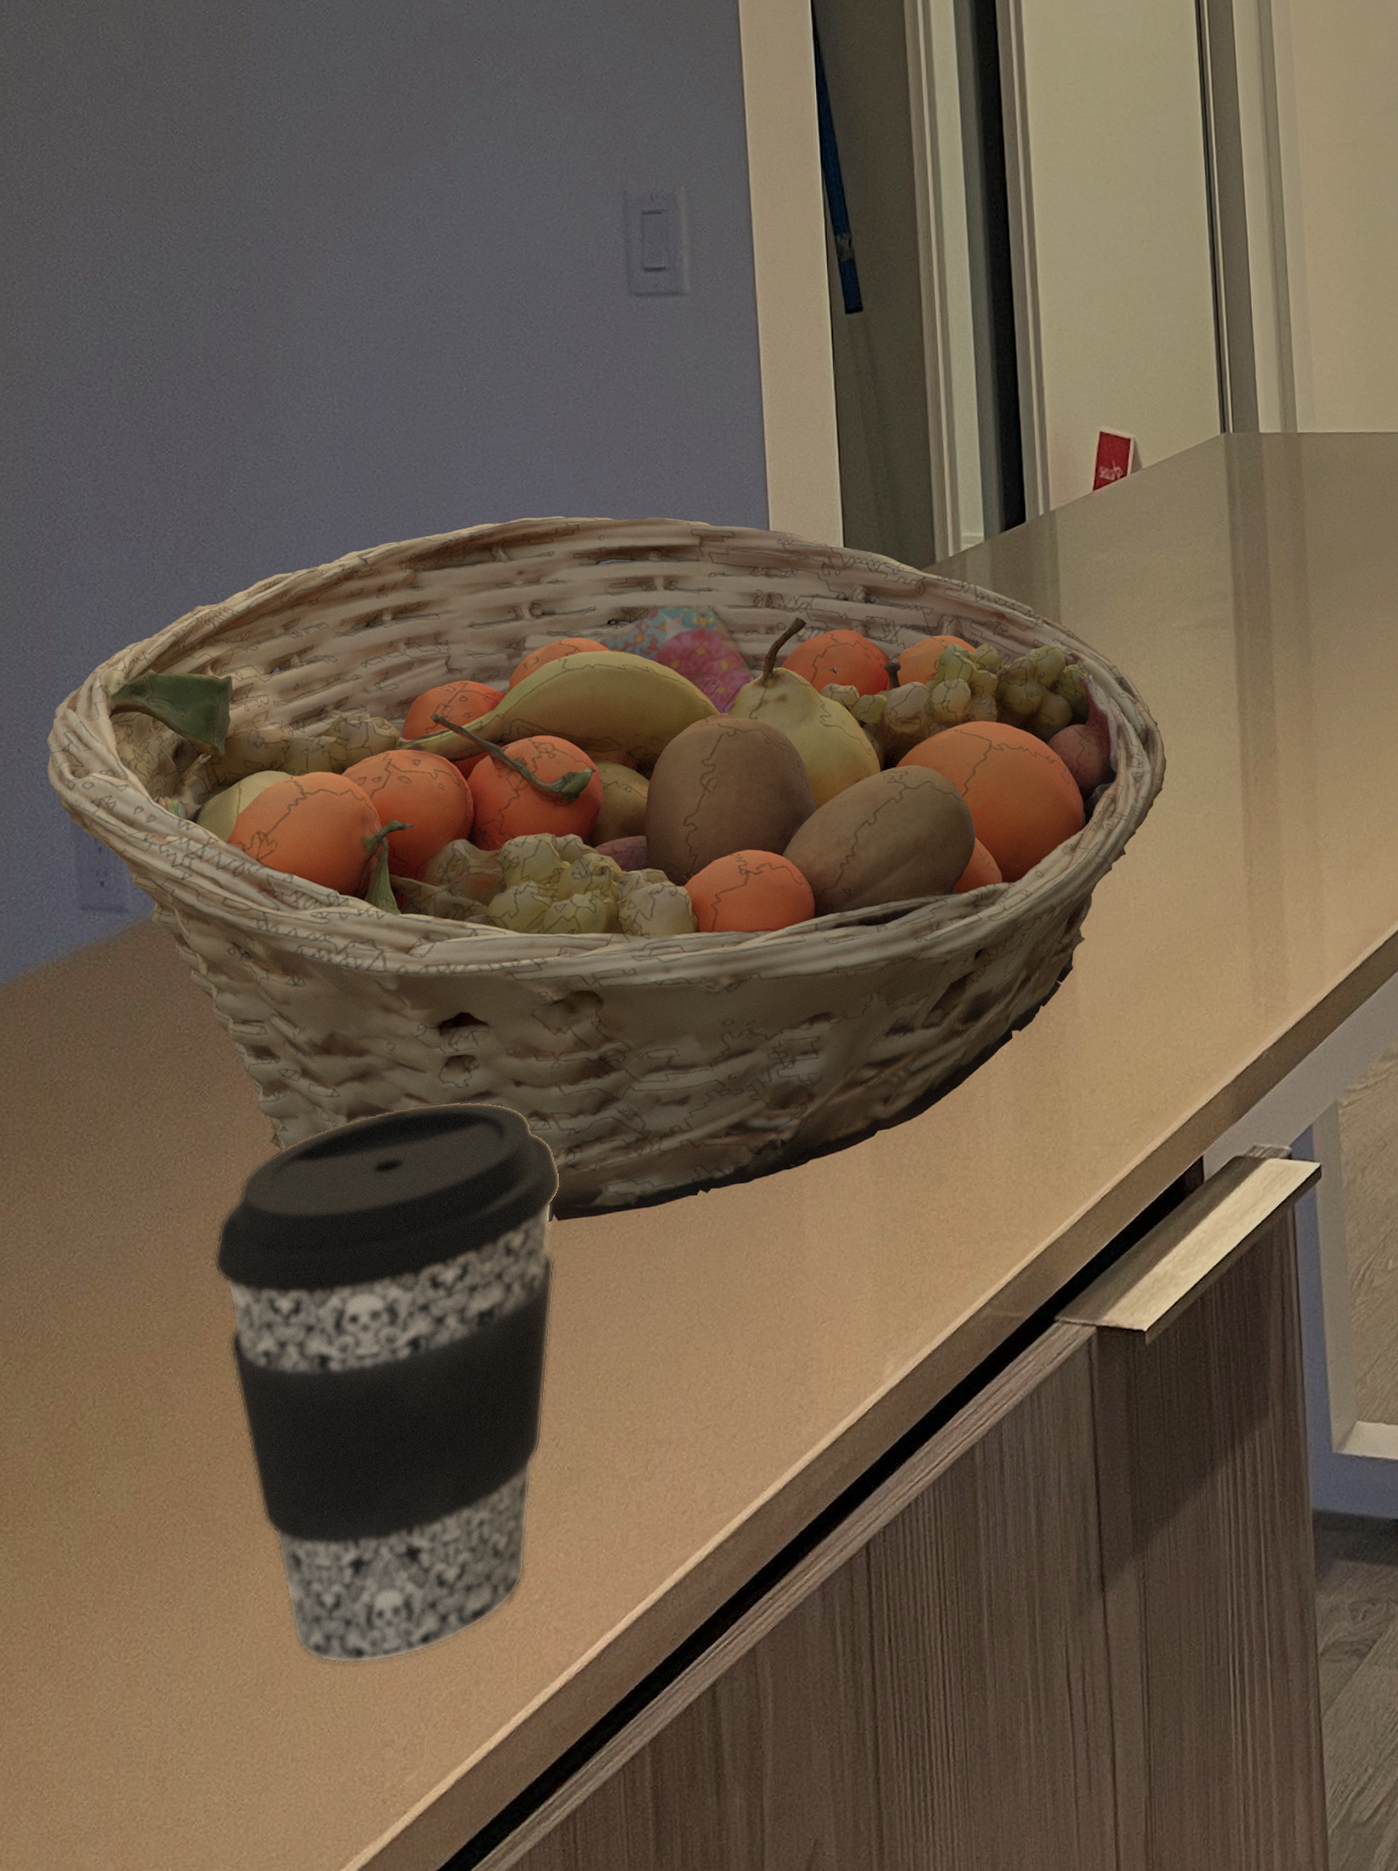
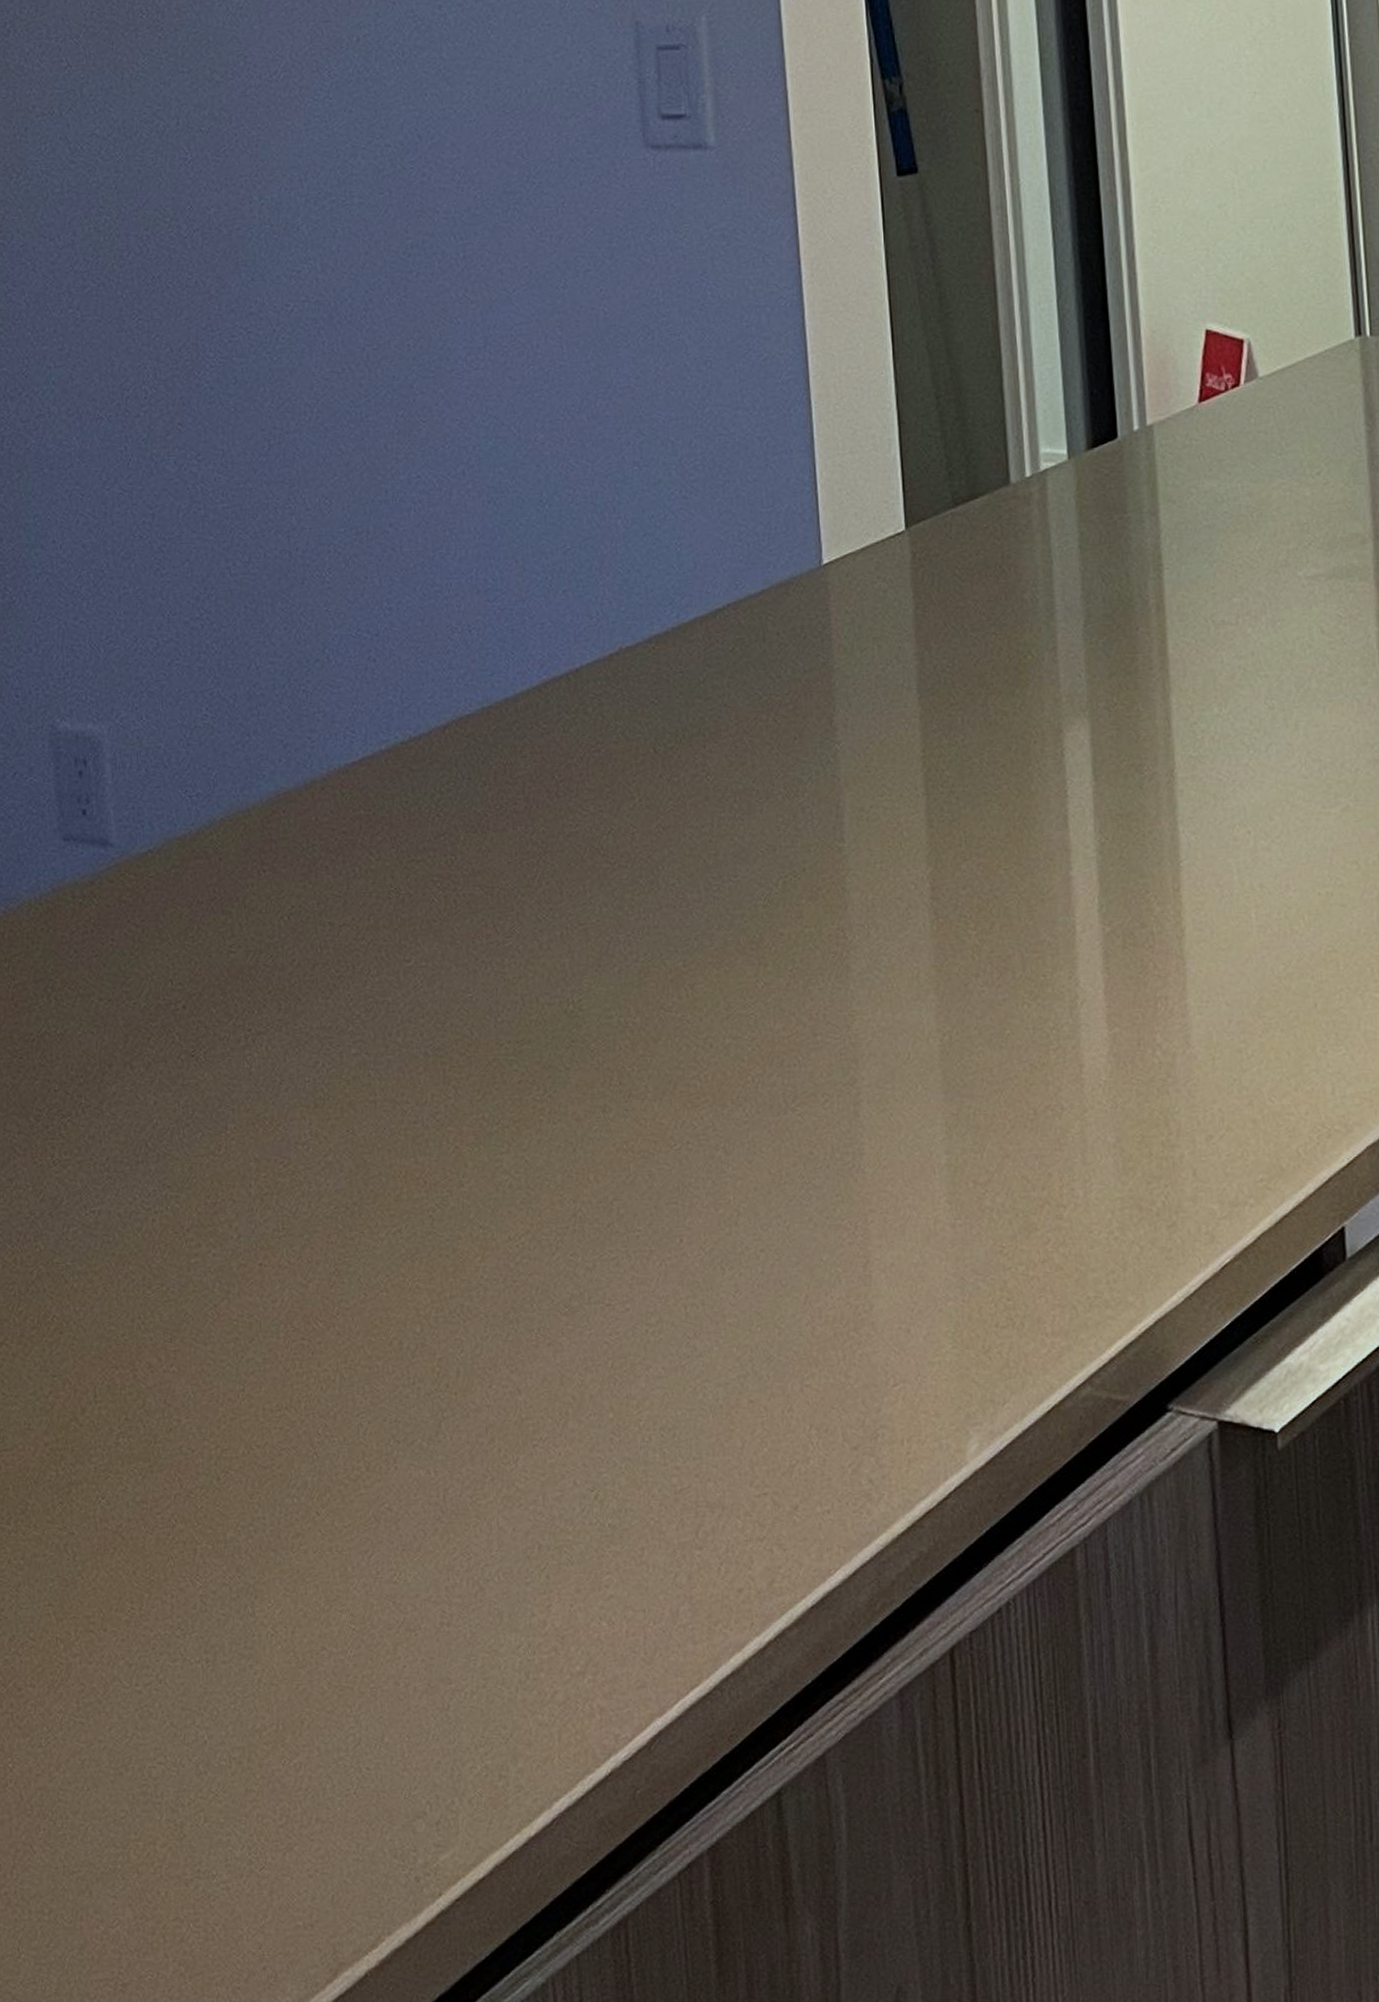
fruit basket: present [46,515,1167,1222] -> none [19,409,1294,1239]
coffee cup: present [213,1102,560,1664] -> none [215,1091,592,1721]

